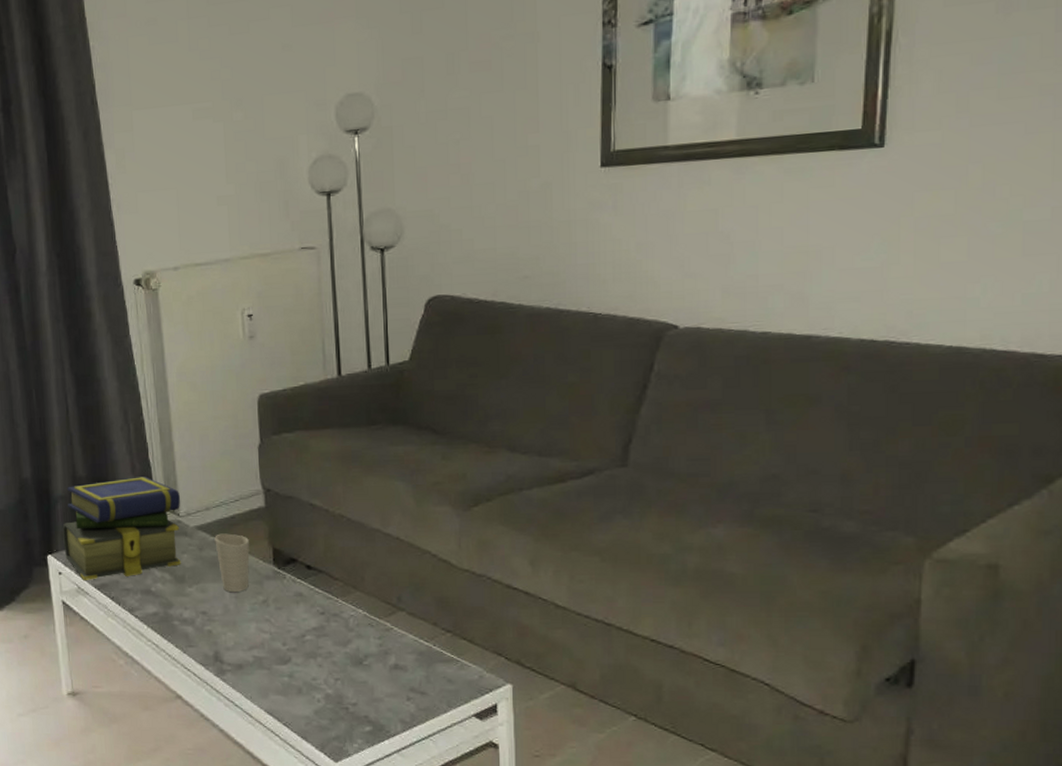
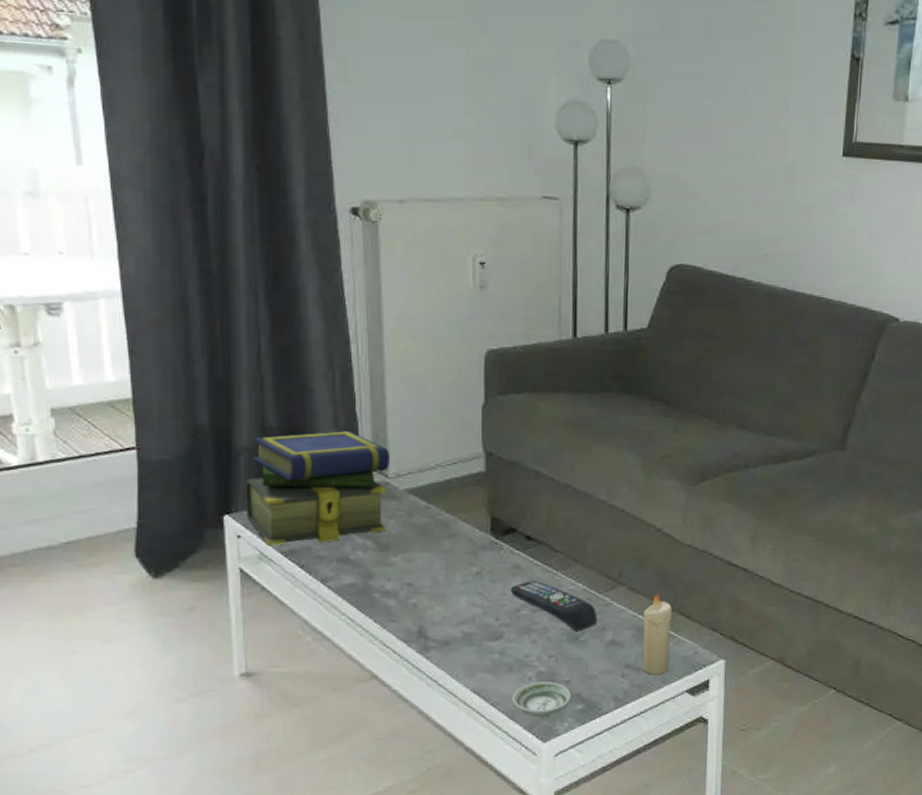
cup: present [214,533,250,593] -> none [427,498,465,563]
remote control: none [295,607,379,656] -> present [510,580,597,631]
saucer: none [303,704,360,738] -> present [512,682,572,717]
candle: none [424,618,455,699] -> present [642,593,673,675]

